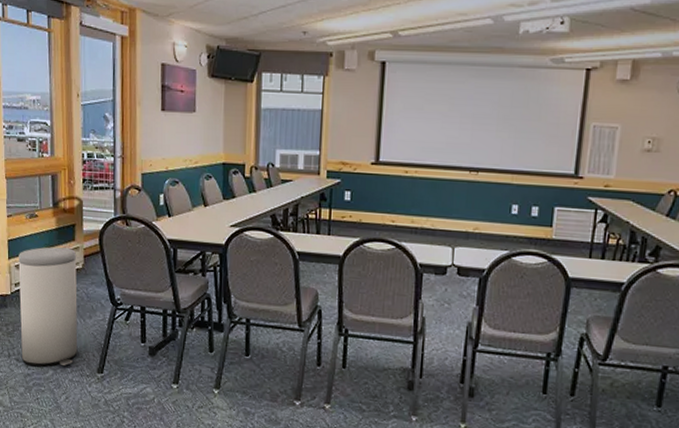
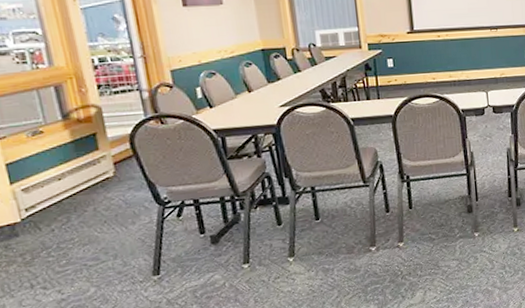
pedal bin: present [18,247,78,368] -> none [24,158,124,291]

